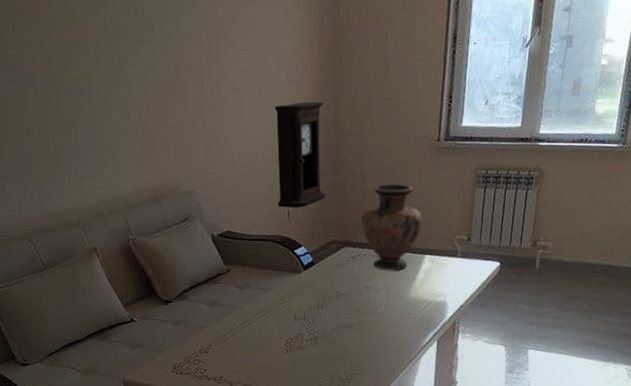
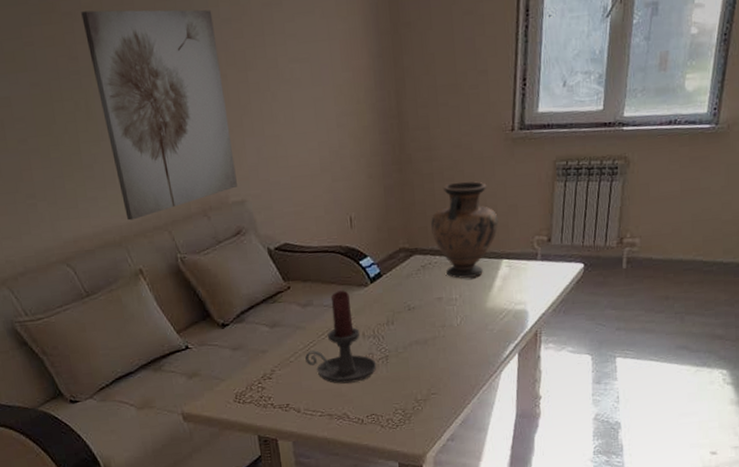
wall art: none [59,21,187,204] -> present [81,9,237,221]
candle holder: none [240,275,306,361] -> present [305,290,377,384]
pendulum clock: present [274,101,326,209] -> none [329,91,391,215]

